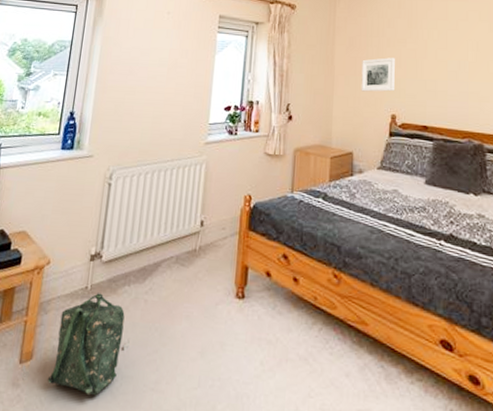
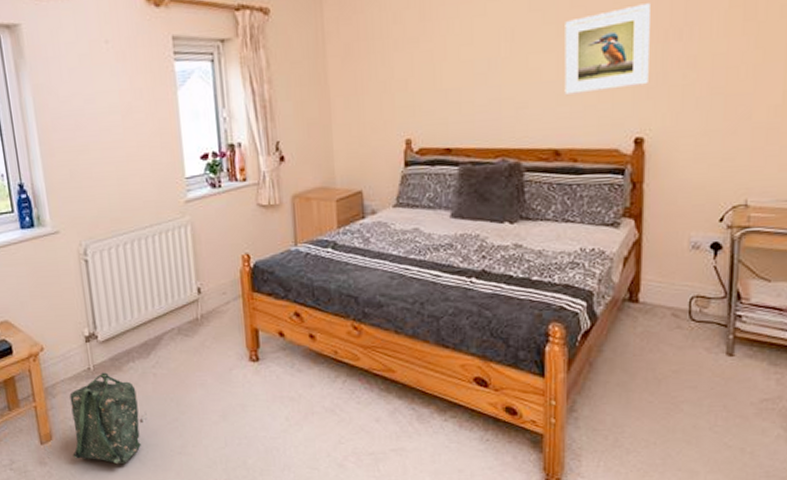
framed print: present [361,58,395,92] -> none [363,65,407,115]

